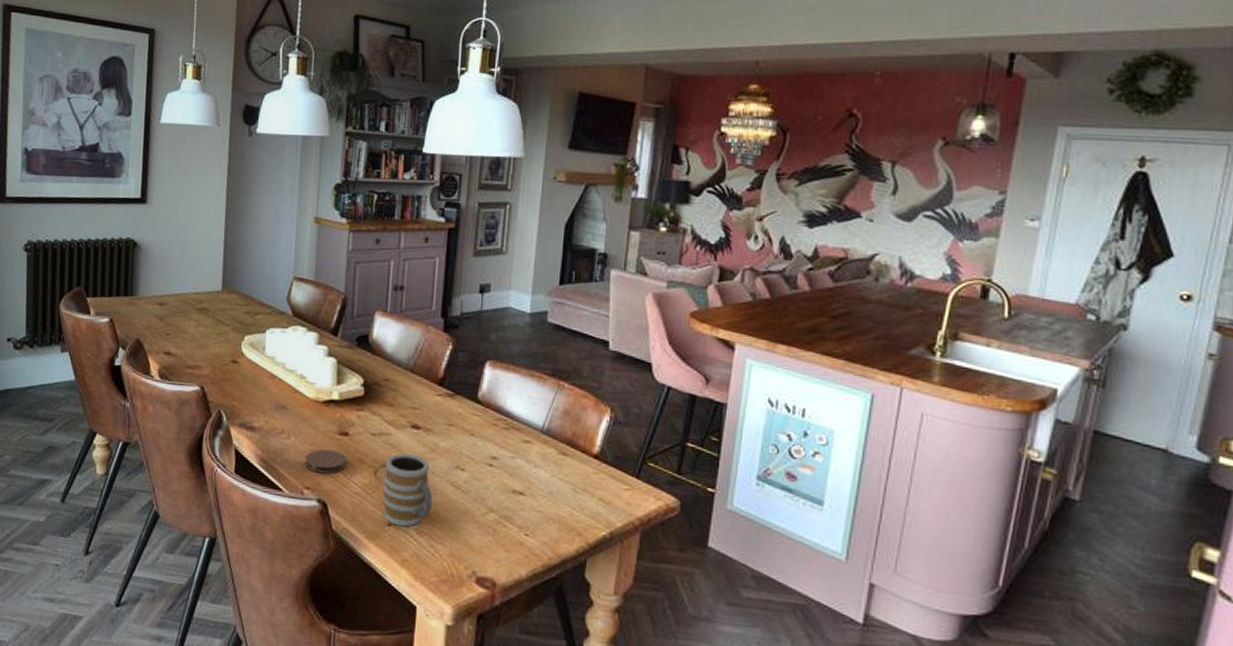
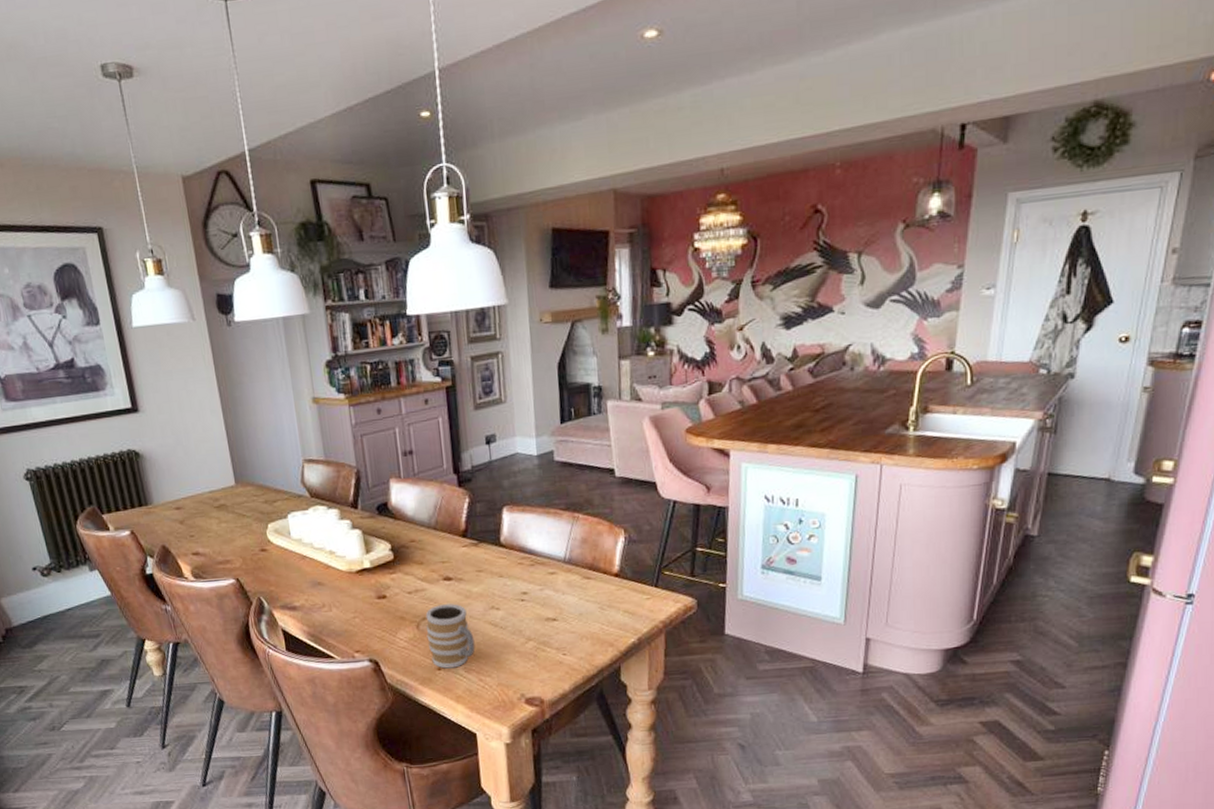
coaster: present [304,449,347,474] -> none [349,613,390,637]

